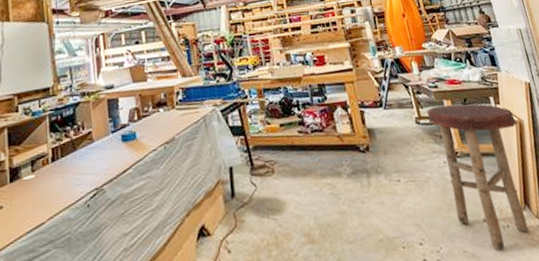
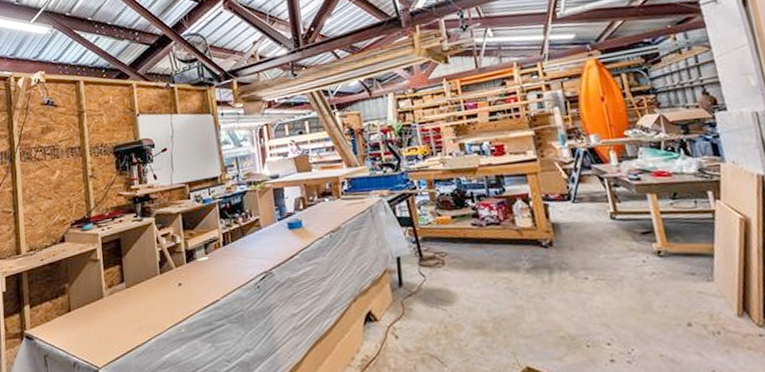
stool: present [426,103,529,250] -> none [624,198,746,357]

